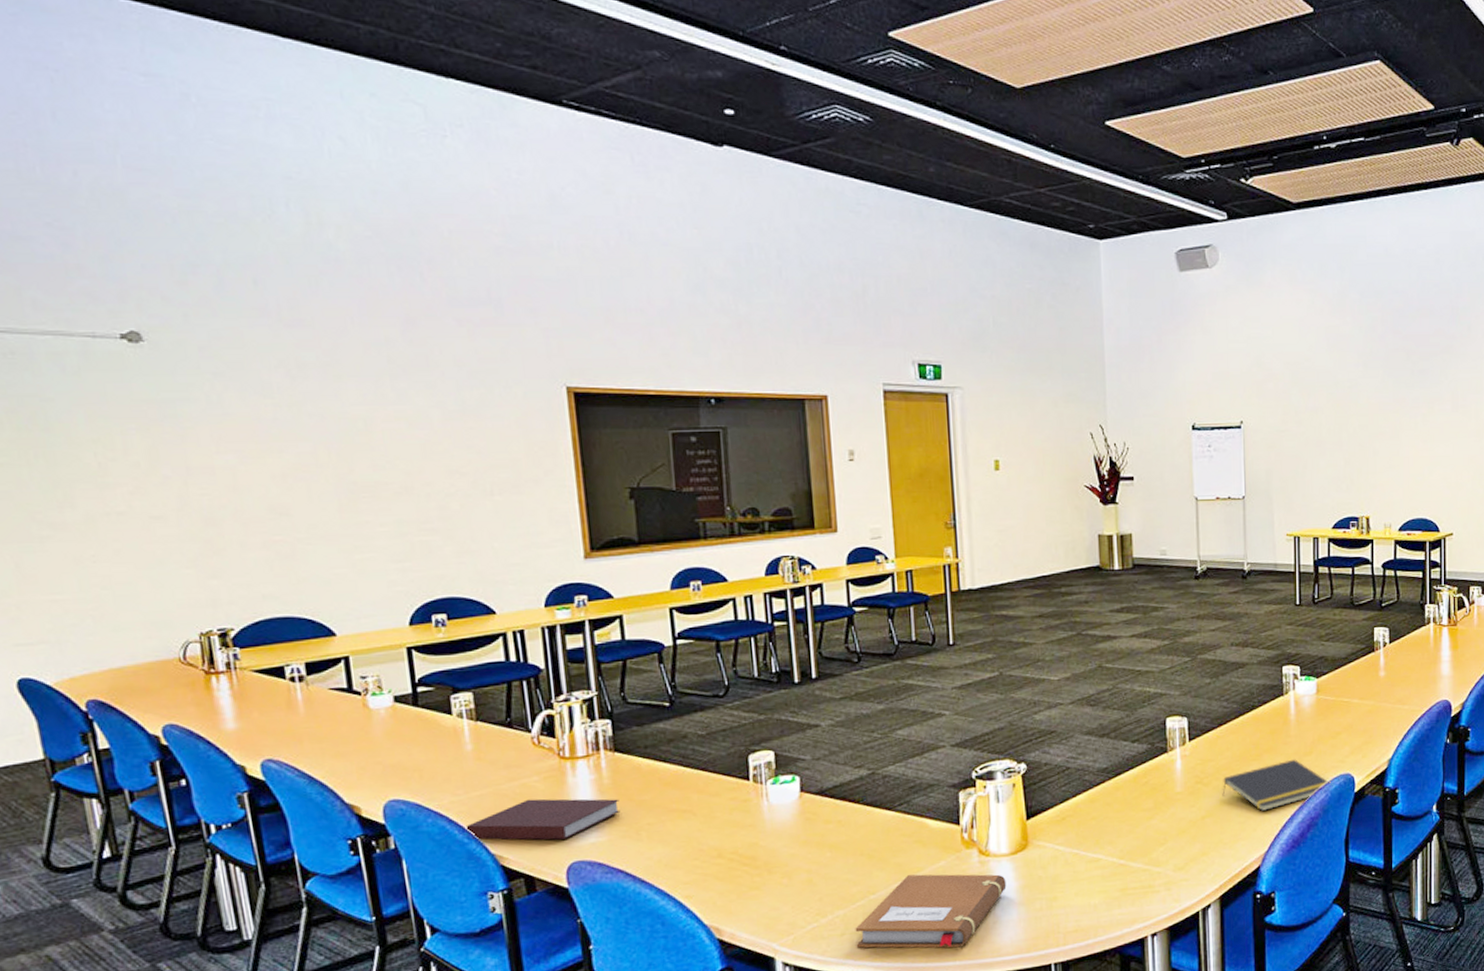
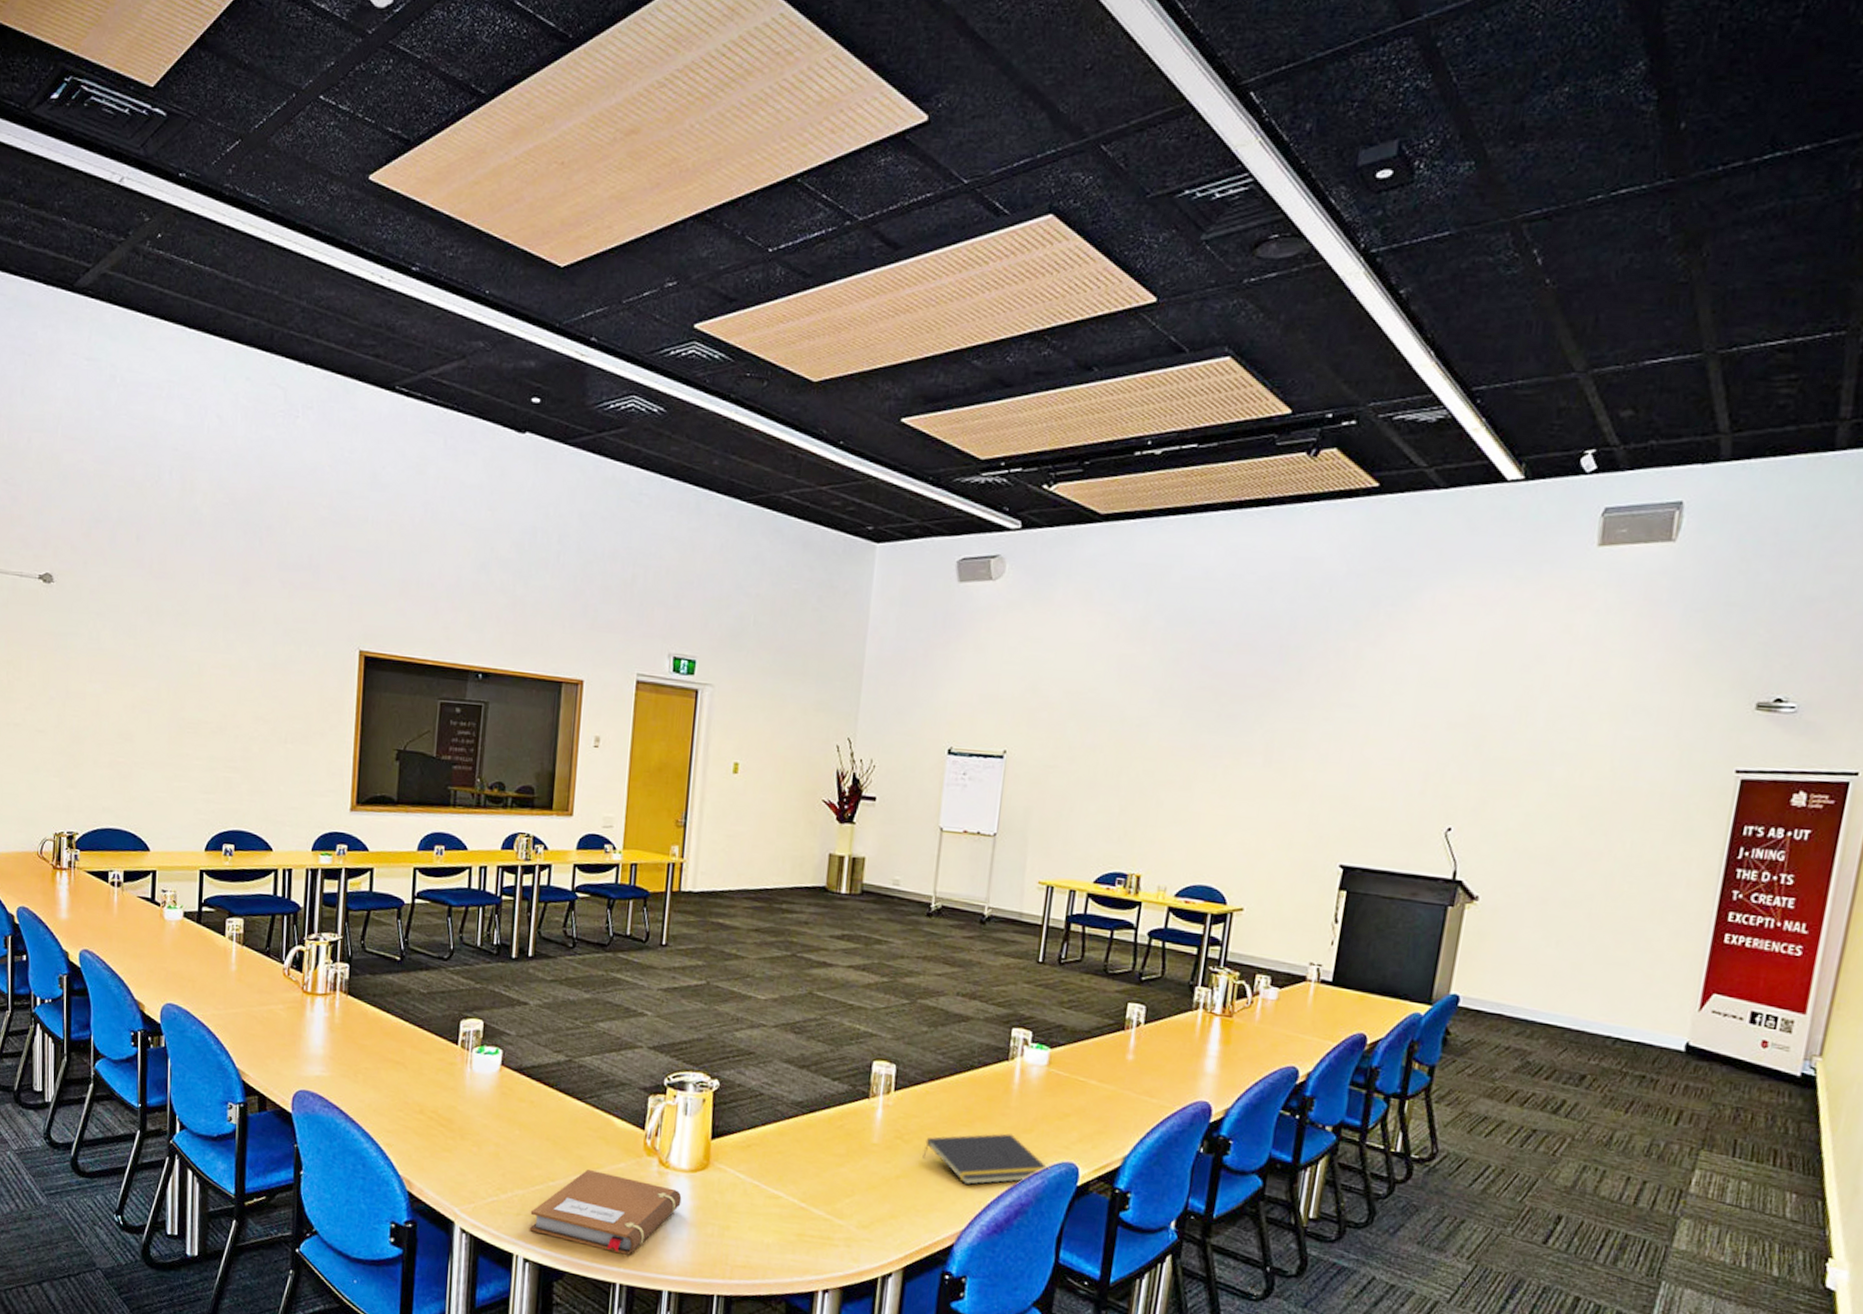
notebook: present [465,798,621,840] -> none [220,1024,345,1068]

